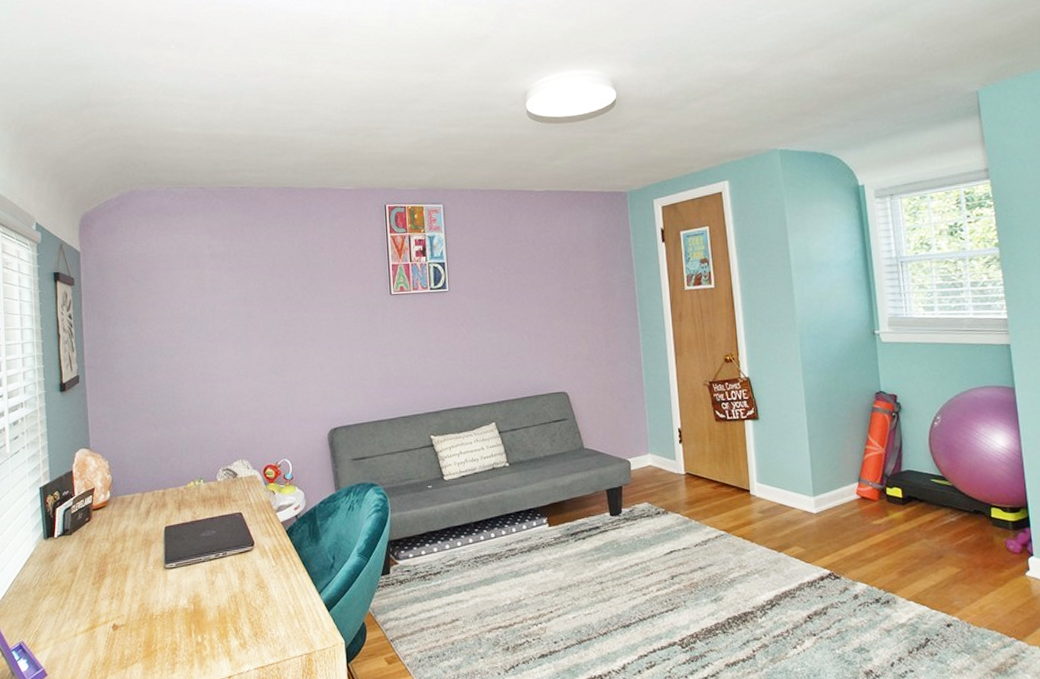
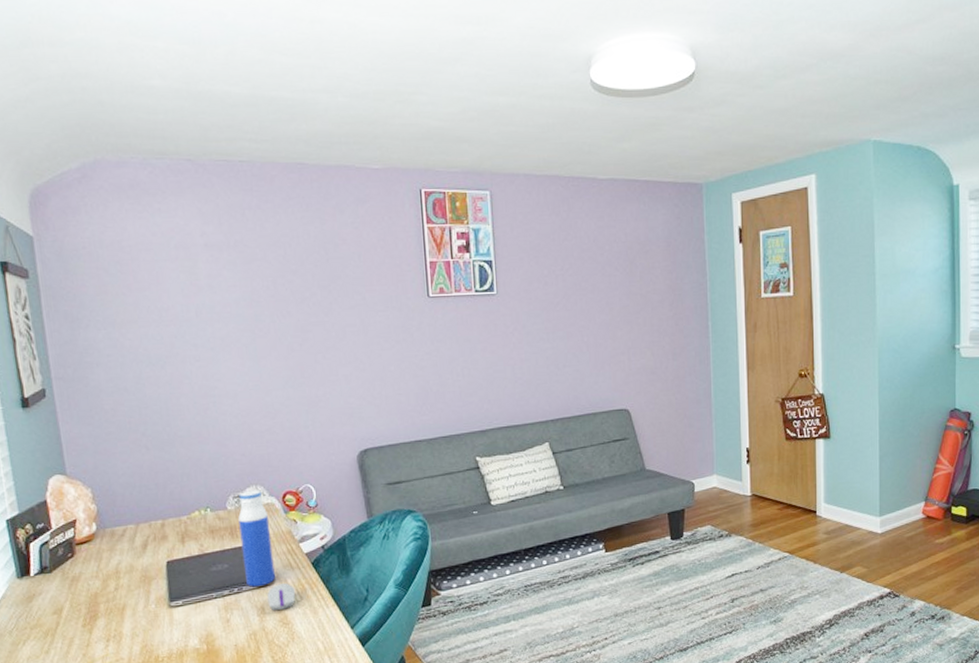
water bottle: none [226,463,255,552] -> present [238,490,275,587]
computer mouse: none [247,549,272,574] -> present [267,583,296,610]

